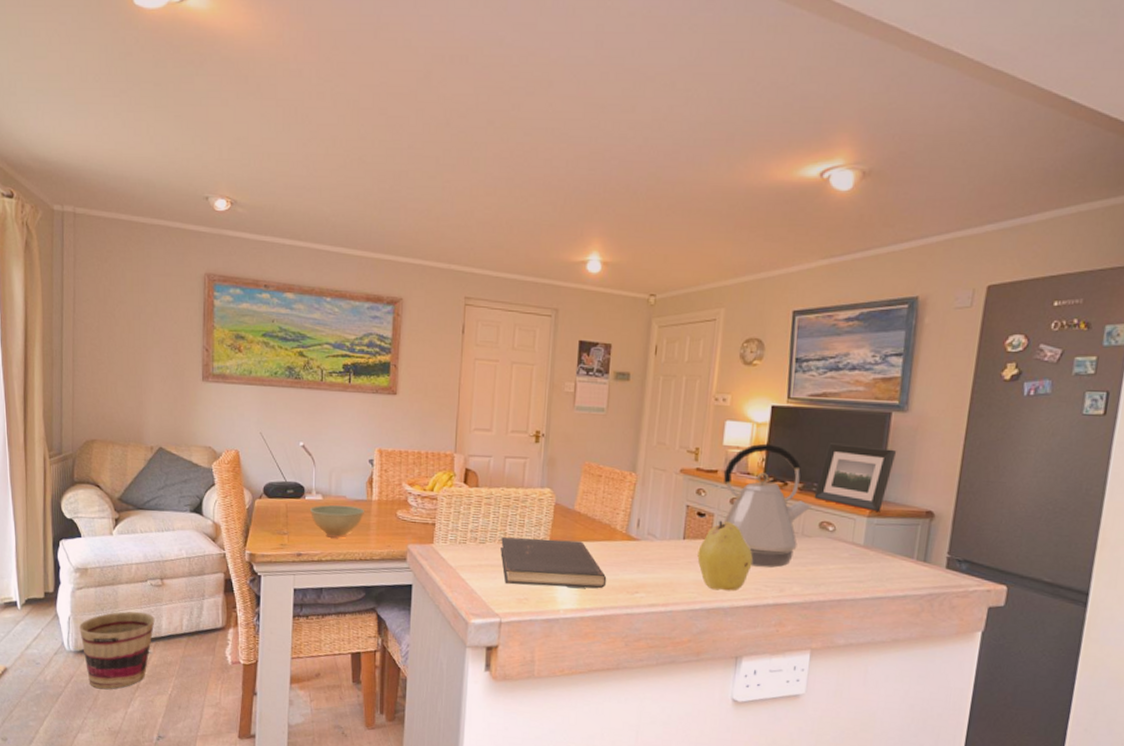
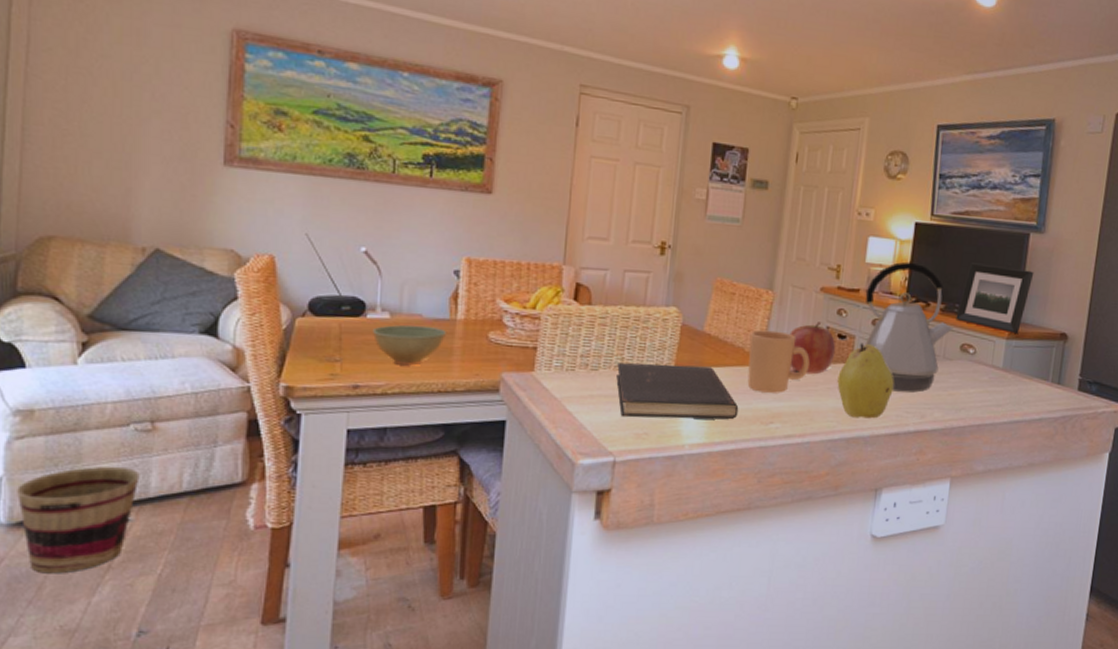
mug: none [614,508,671,566] -> present [747,329,810,393]
fruit: none [652,501,696,550] -> present [789,322,836,375]

